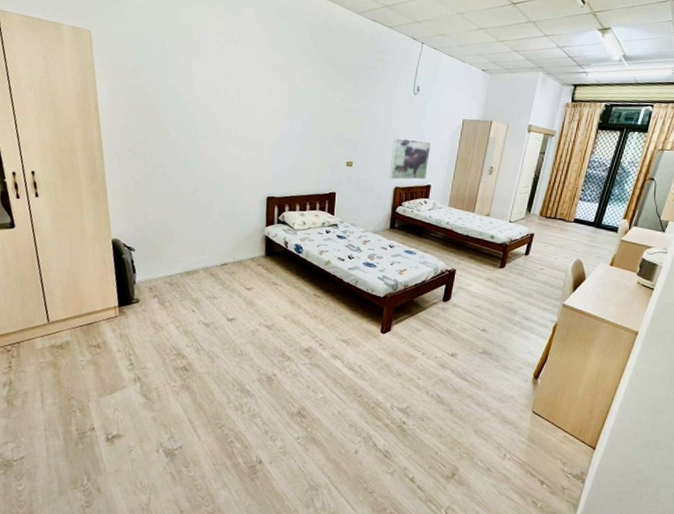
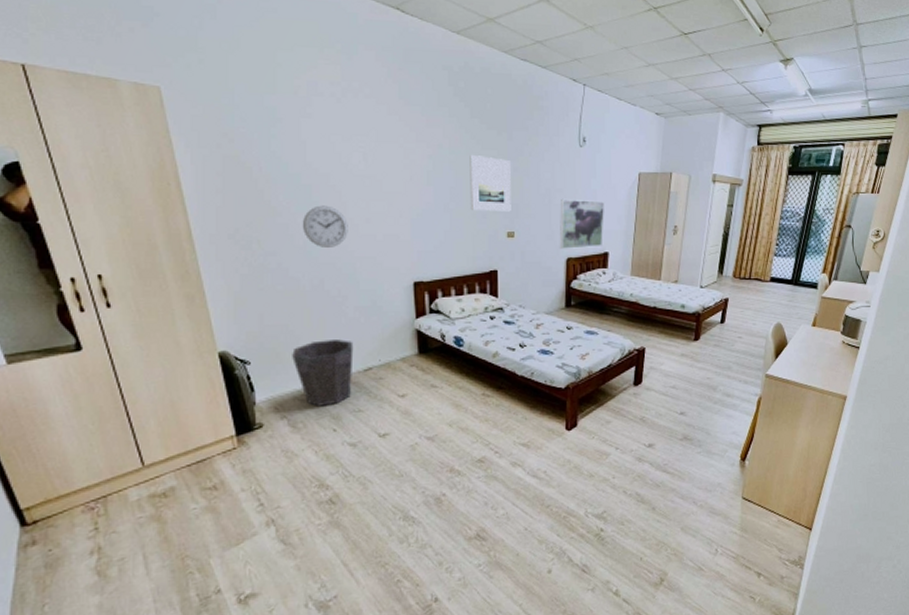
waste bin: none [166,237,215,291] -> present [292,340,354,406]
wall clock: none [184,129,220,164] -> present [302,205,348,247]
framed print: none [318,95,355,145] -> present [470,154,511,212]

